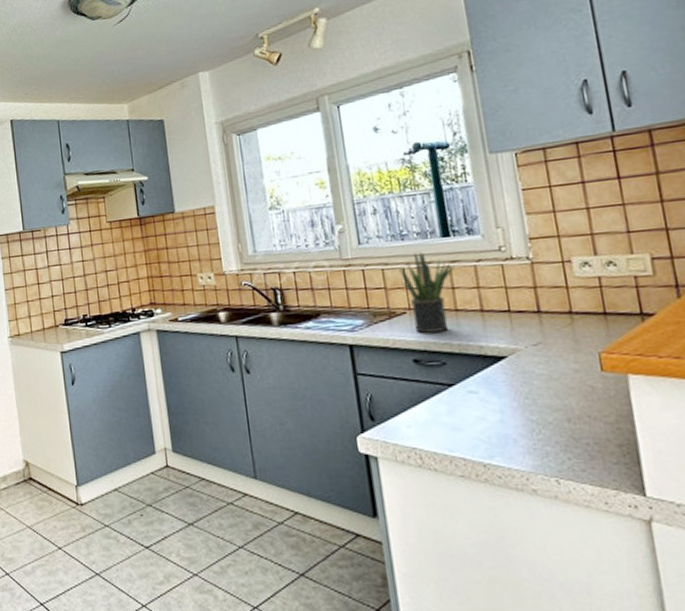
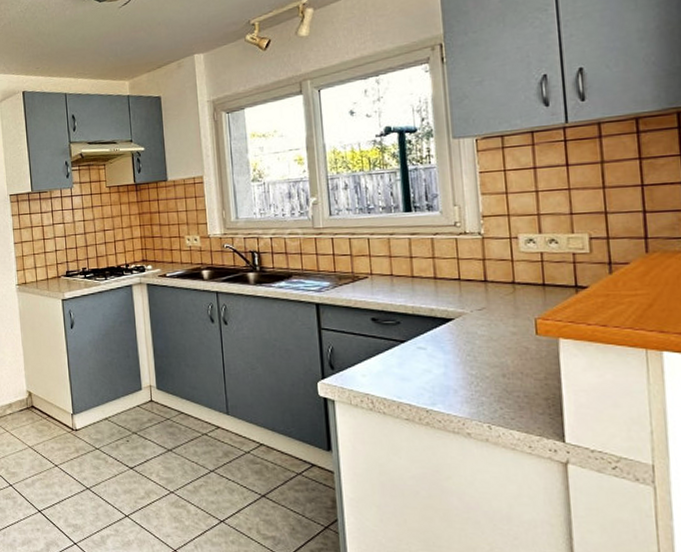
potted plant: present [399,251,455,333] -> none [365,223,414,296]

